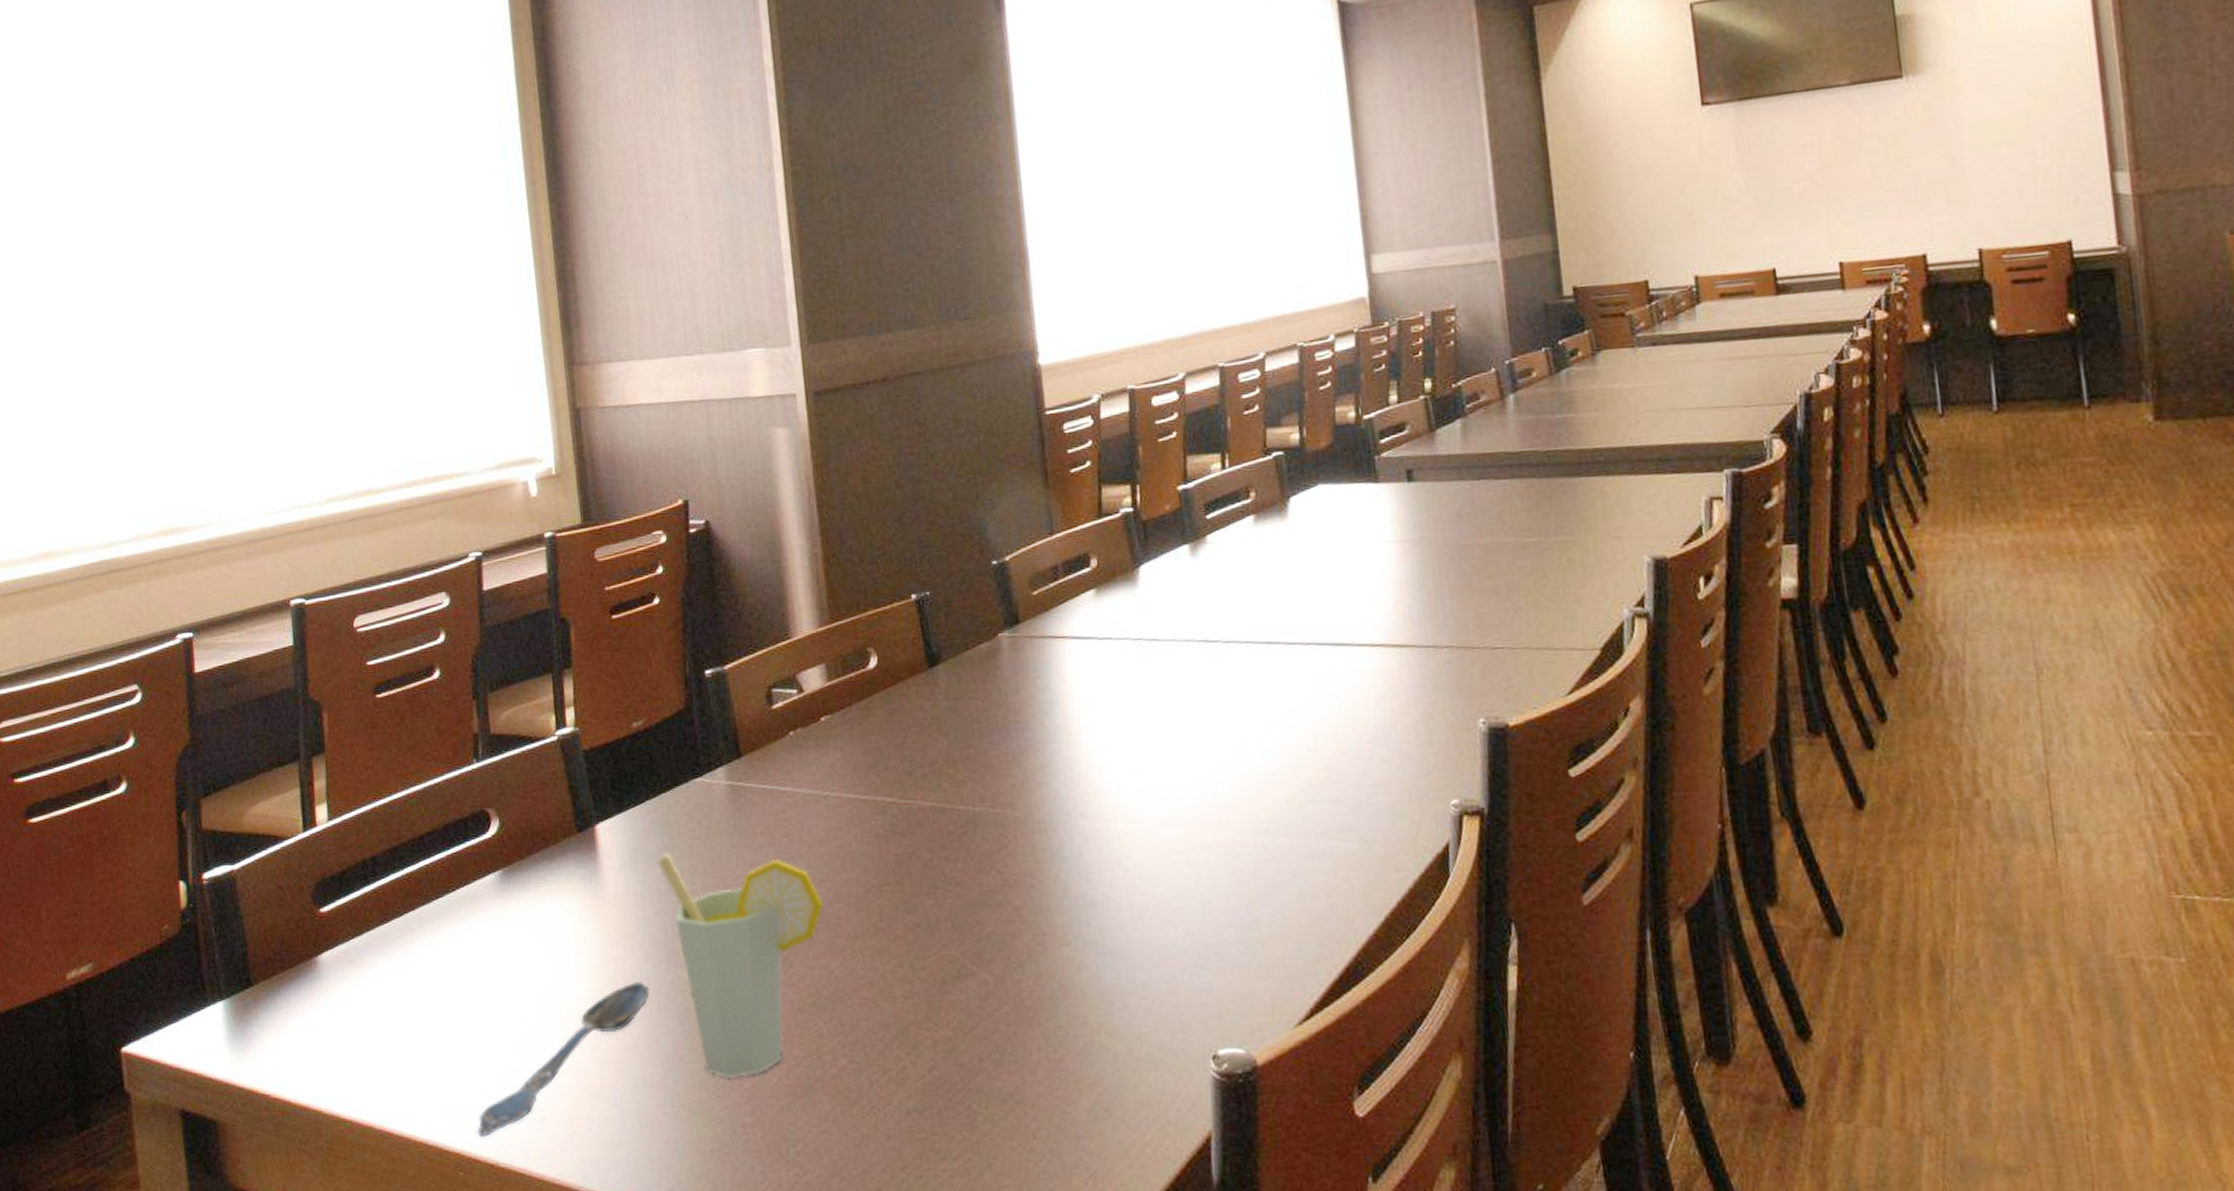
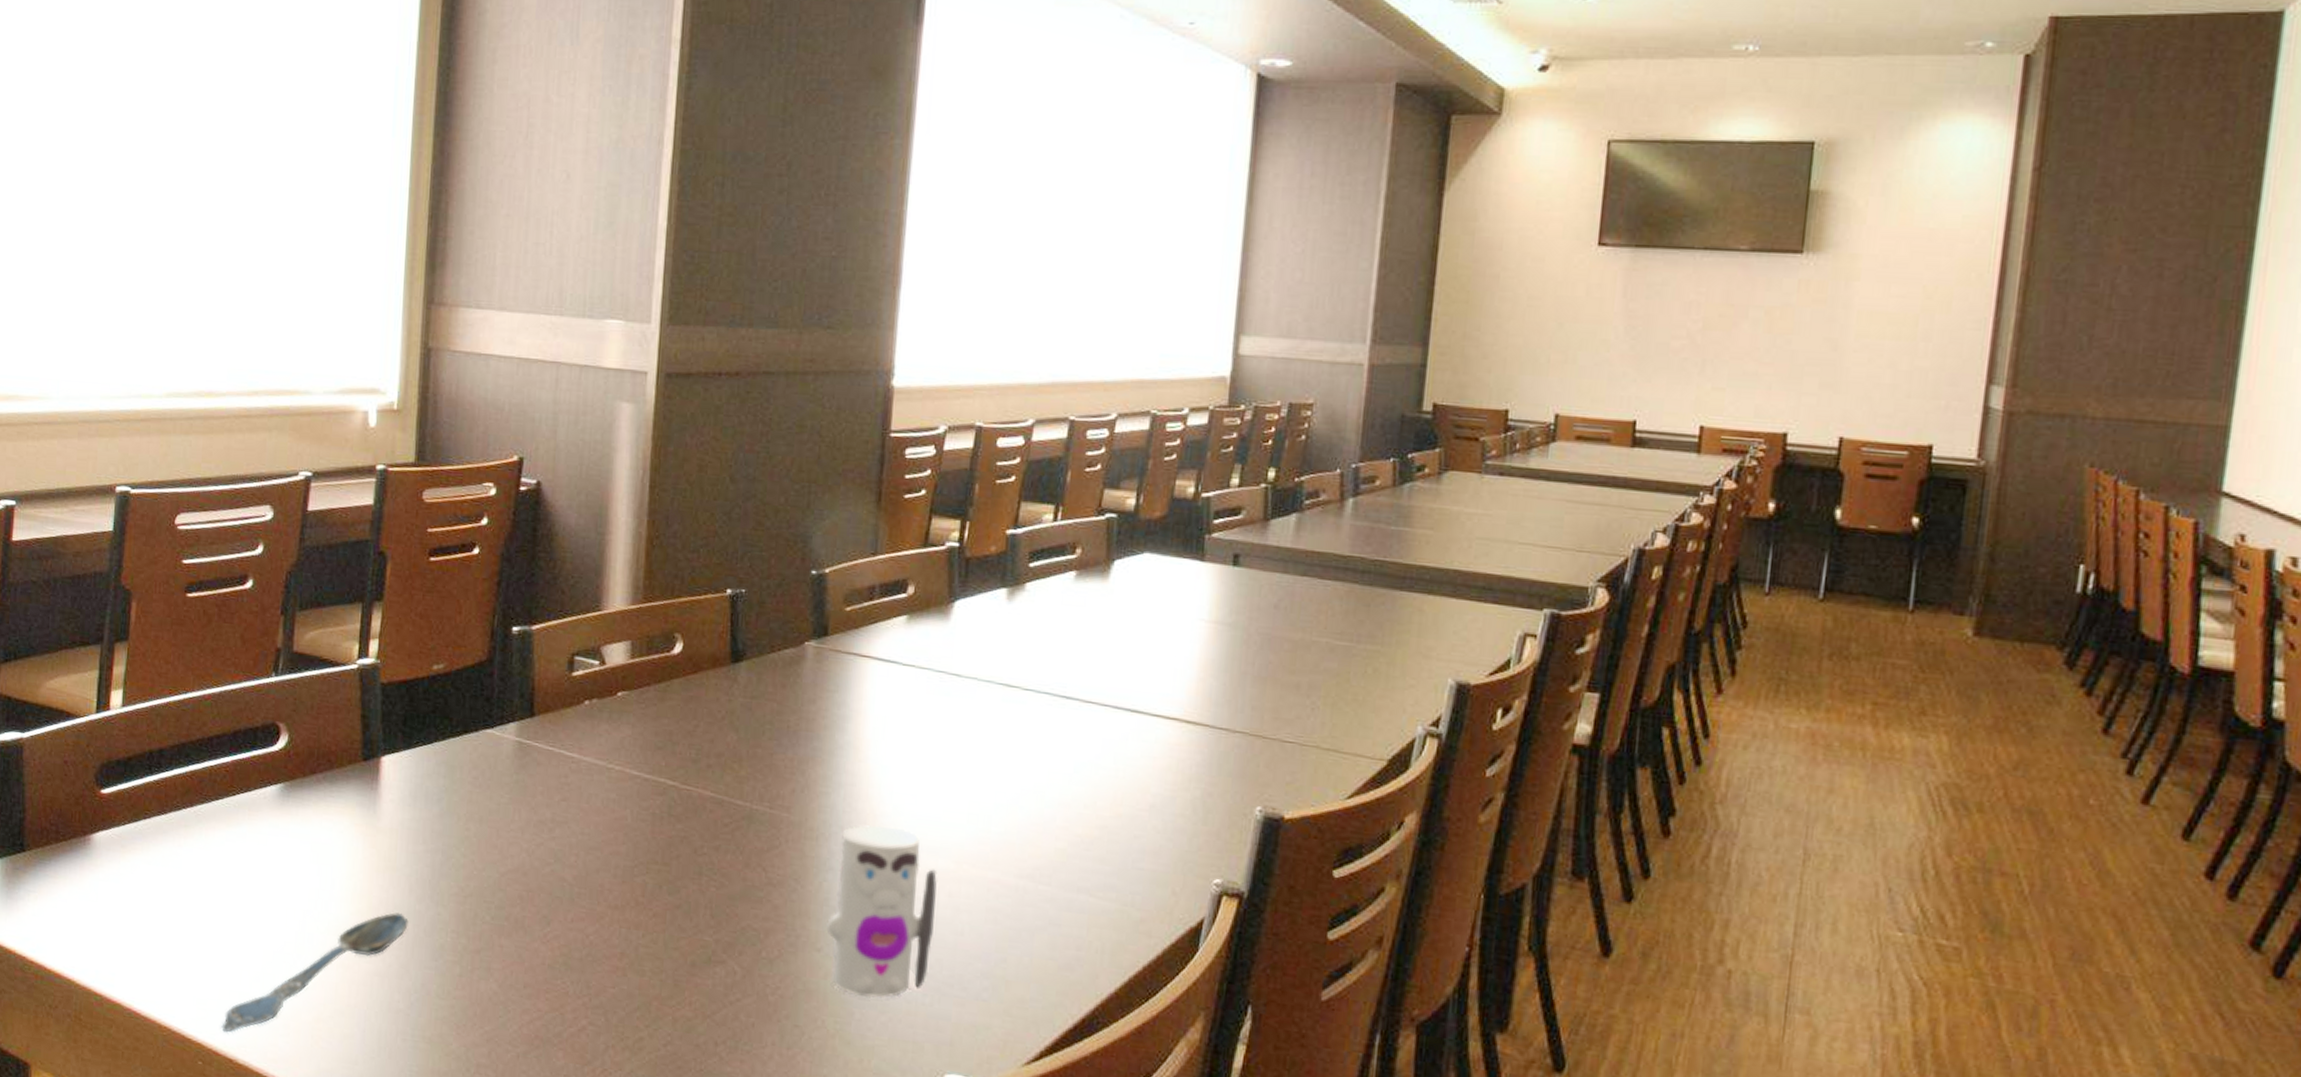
cup: present [657,854,823,1078] -> none [436,796,590,1020]
toy: none [1070,804,1182,985] -> present [826,825,937,999]

